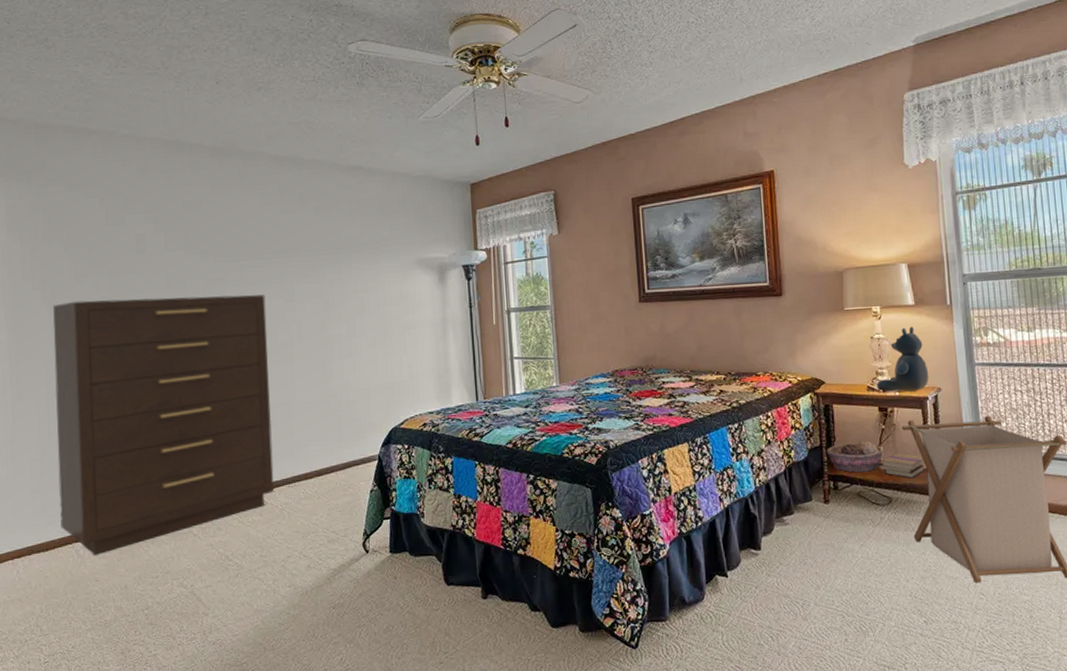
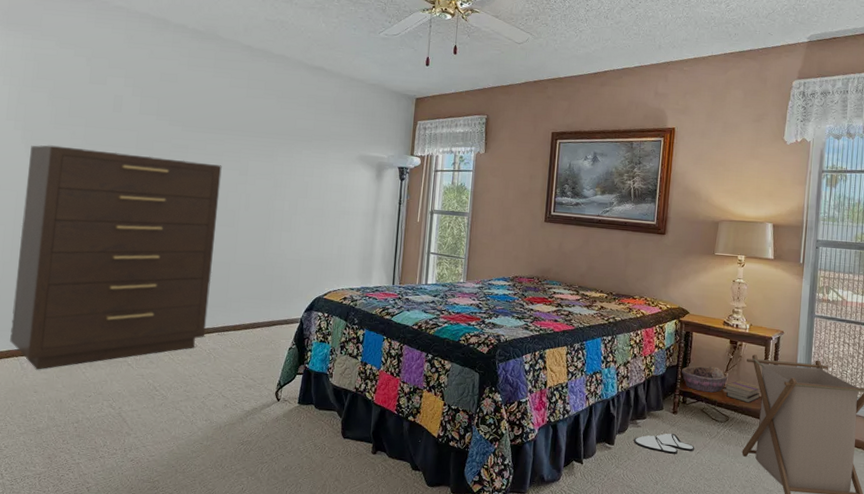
slippers: none [783,526,856,551] -> present [634,433,694,454]
stuffed bear: present [876,326,929,392] -> none [731,276,776,332]

